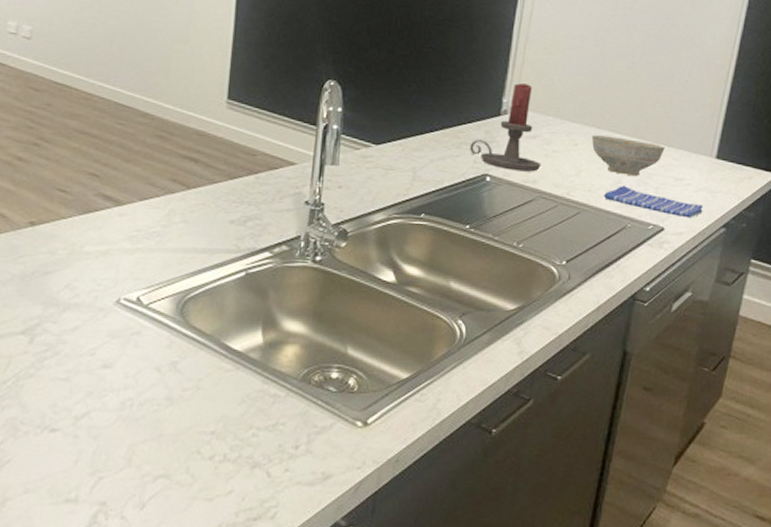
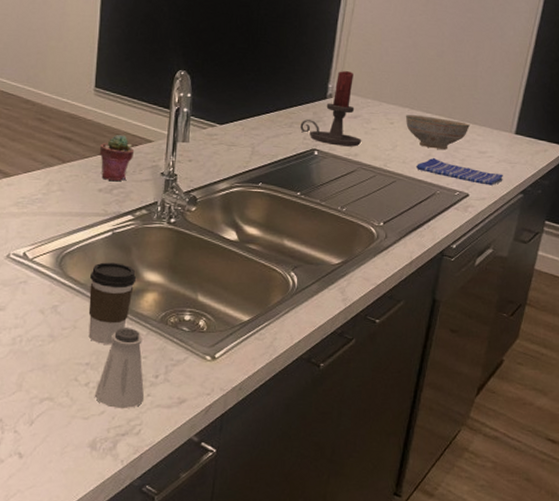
coffee cup: none [214,308,274,409] -> present [88,262,137,344]
saltshaker: none [220,388,281,488] -> present [94,328,144,409]
potted succulent: none [231,155,274,211] -> present [99,134,135,181]

